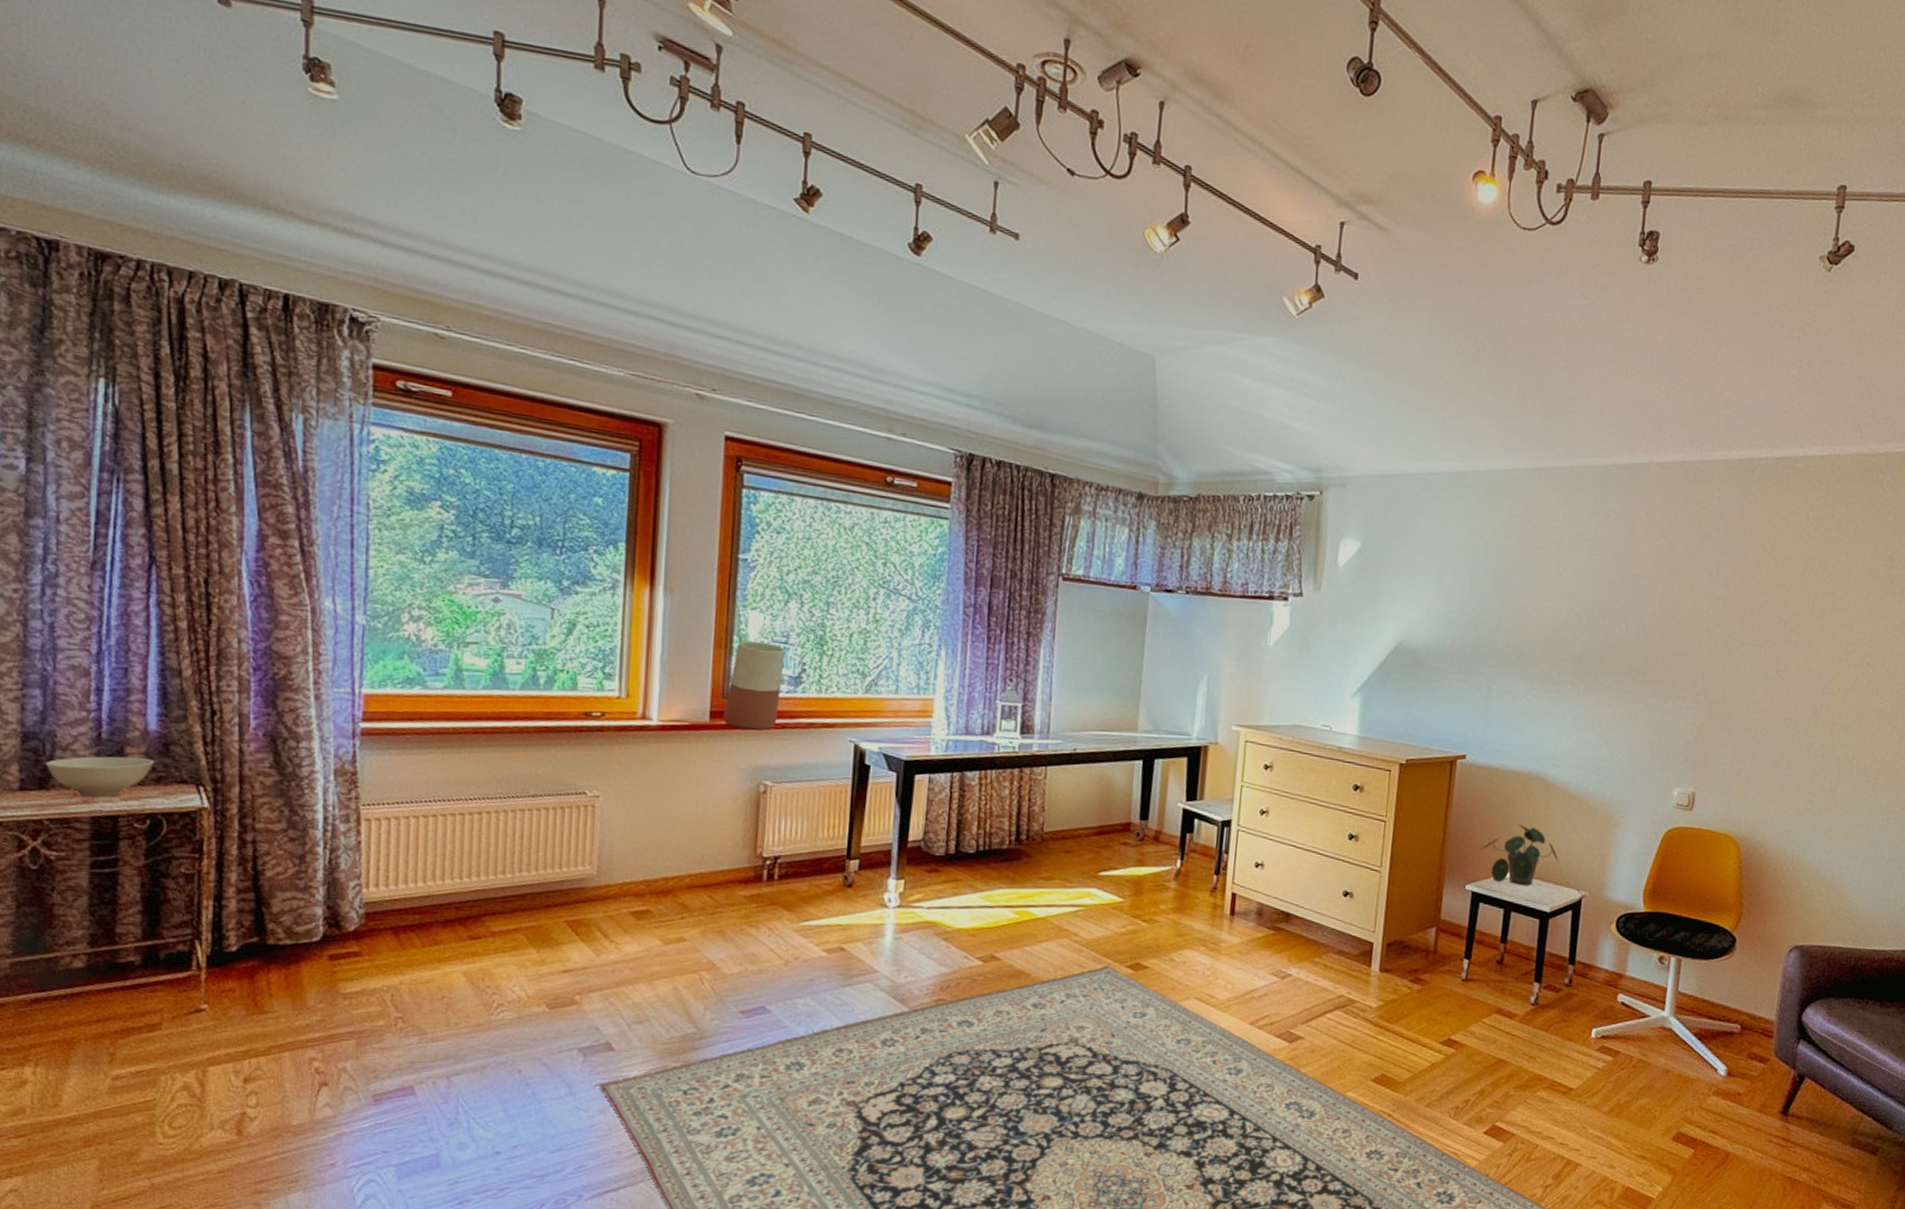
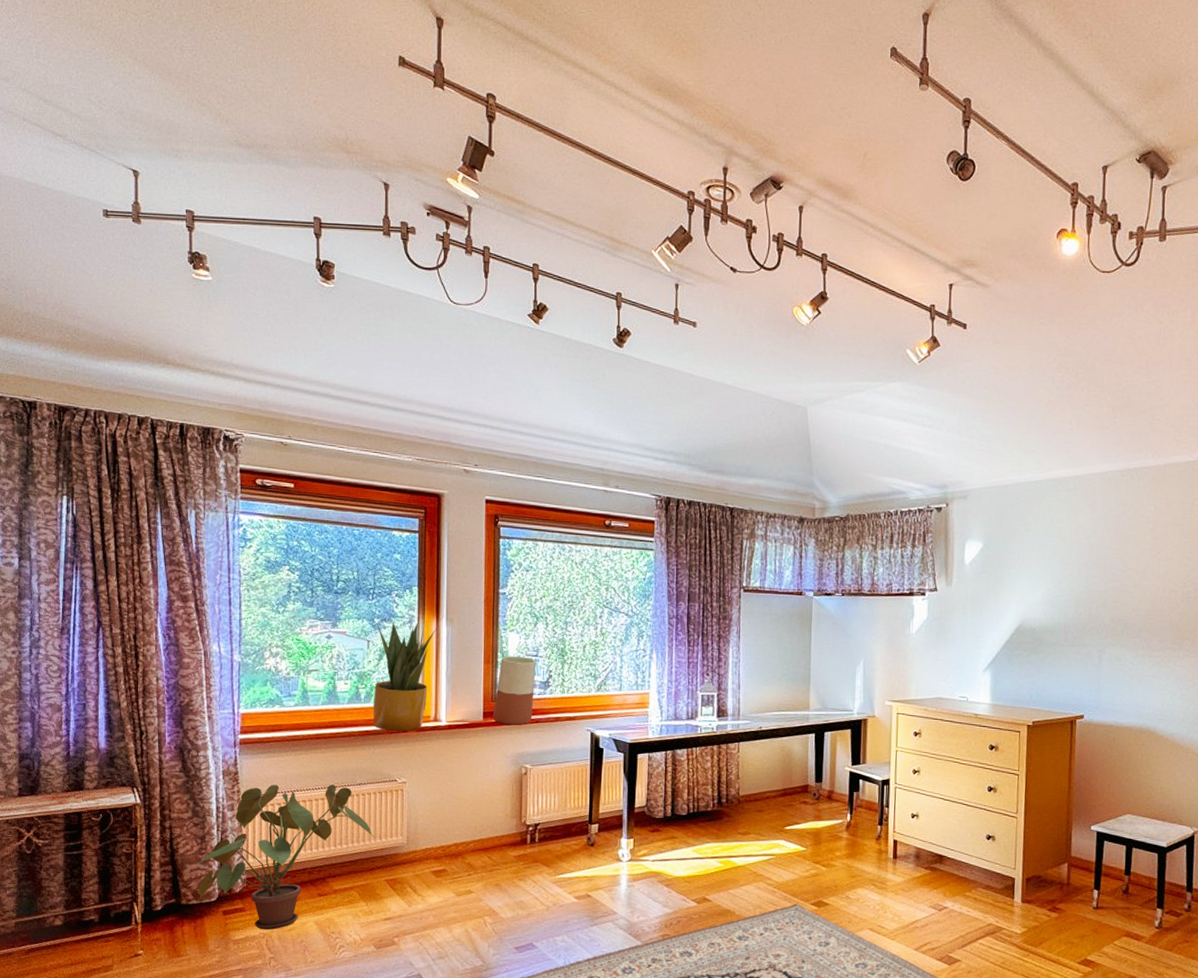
bowl: present [45,756,155,798] -> none [34,768,104,800]
house plant: none [291,791,552,982] -> present [196,784,375,930]
planter: none [554,587,651,731] -> present [372,623,437,732]
potted plant: present [1480,825,1558,886] -> none [1101,773,1171,825]

